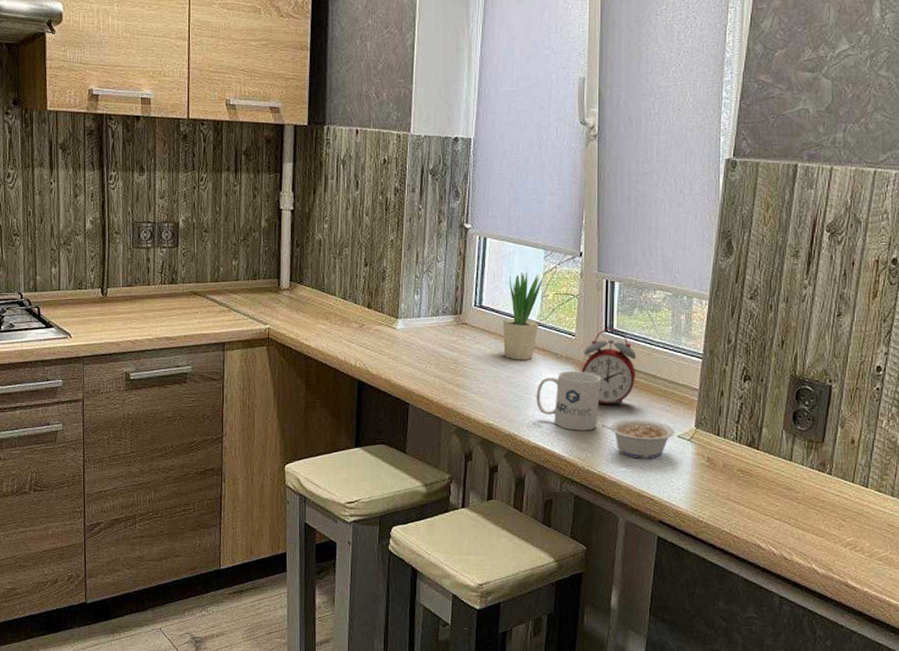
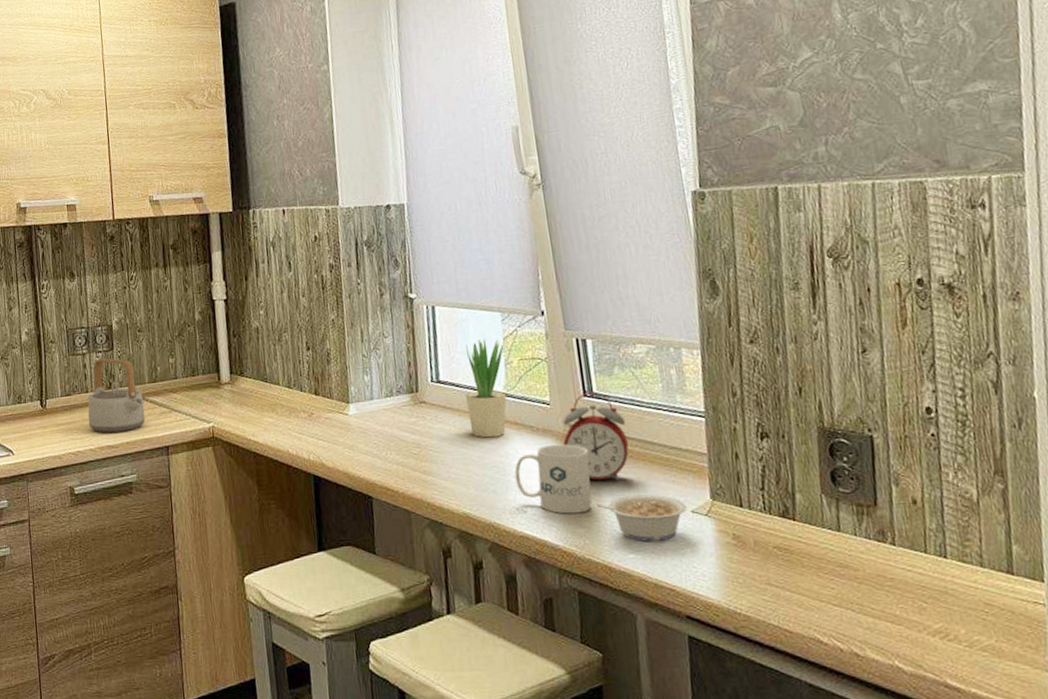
teapot: none [148,254,205,326] -> present [88,358,146,433]

